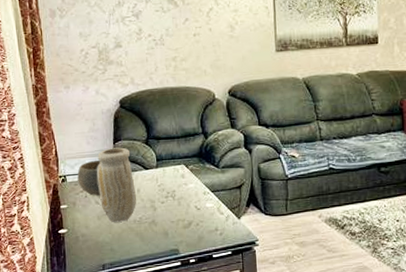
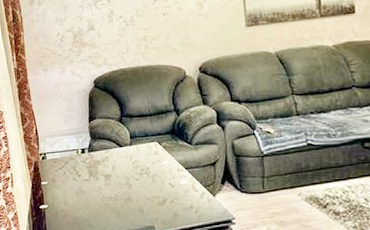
bowl: present [77,159,101,196] -> none [56,138,79,173]
vase: present [96,147,136,222] -> none [73,125,112,198]

